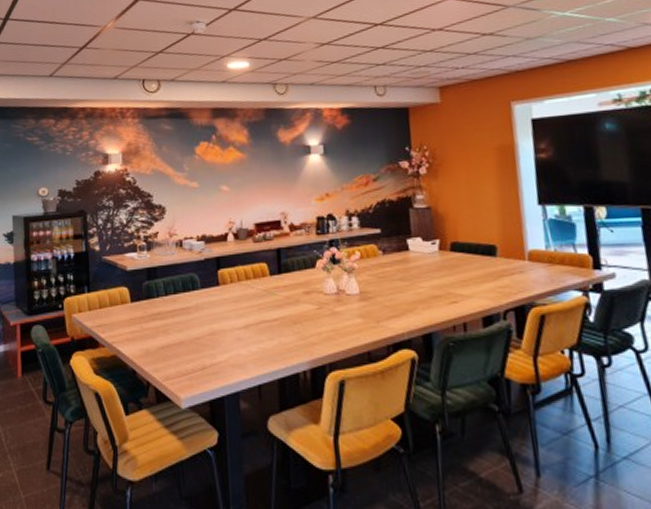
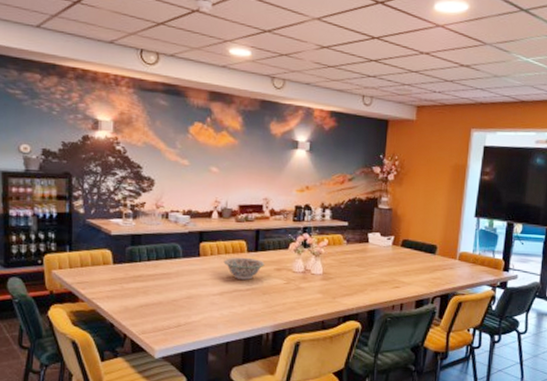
decorative bowl: none [245,281,291,308] -> present [223,257,265,280]

